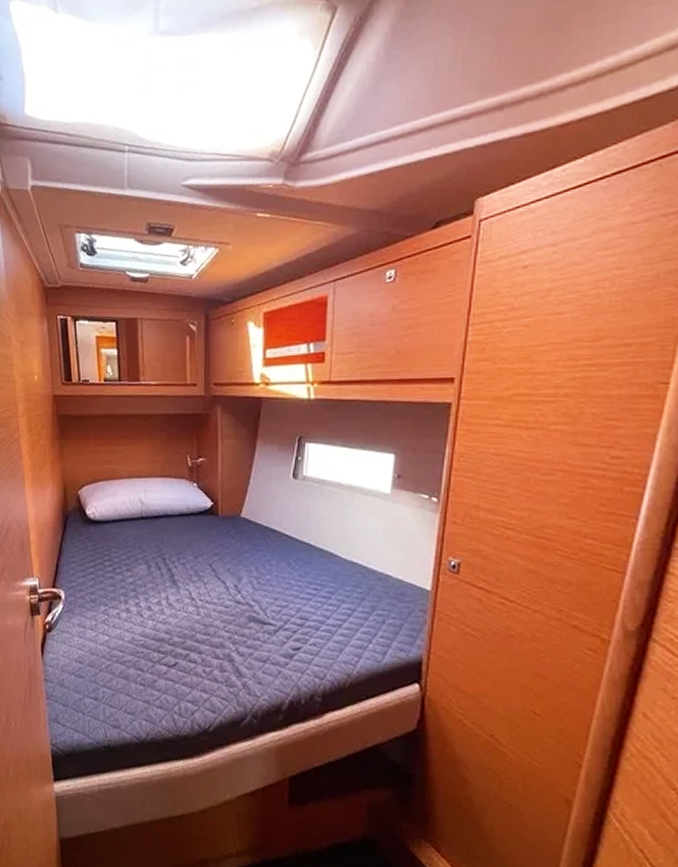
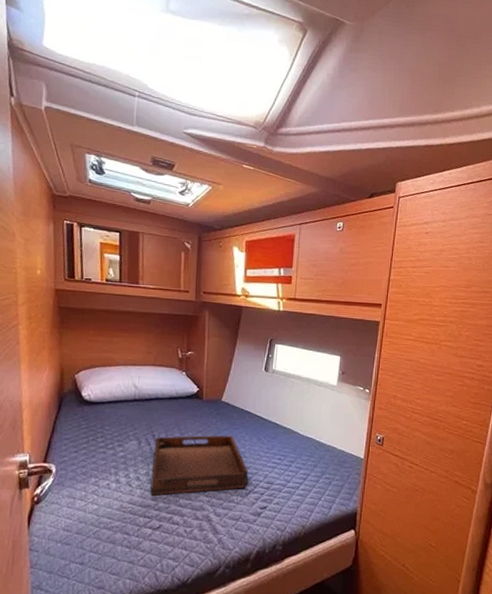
serving tray: none [164,558,276,629] -> present [150,435,248,496]

